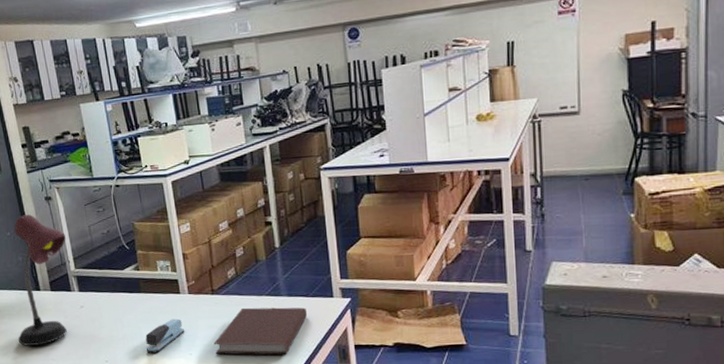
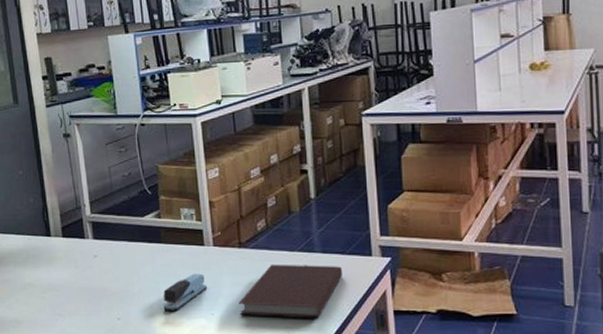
desk lamp: present [14,214,67,346] -> none [22,152,83,298]

